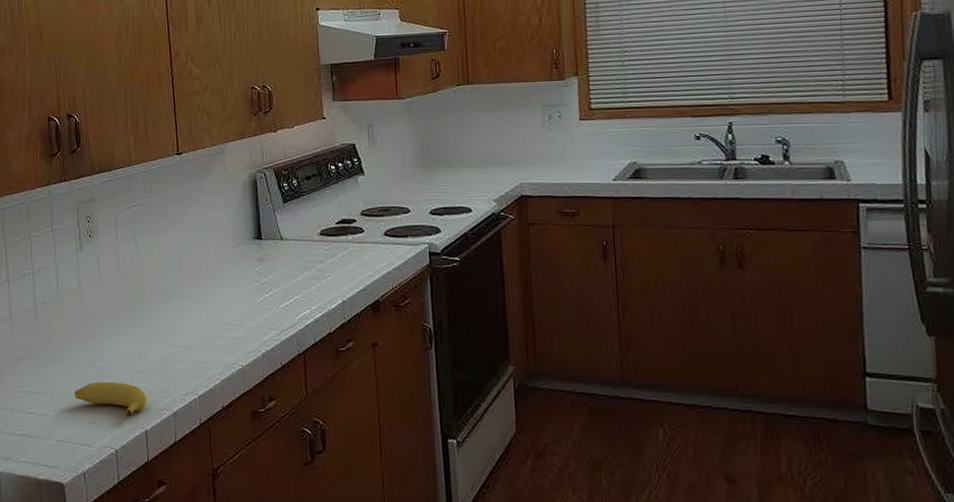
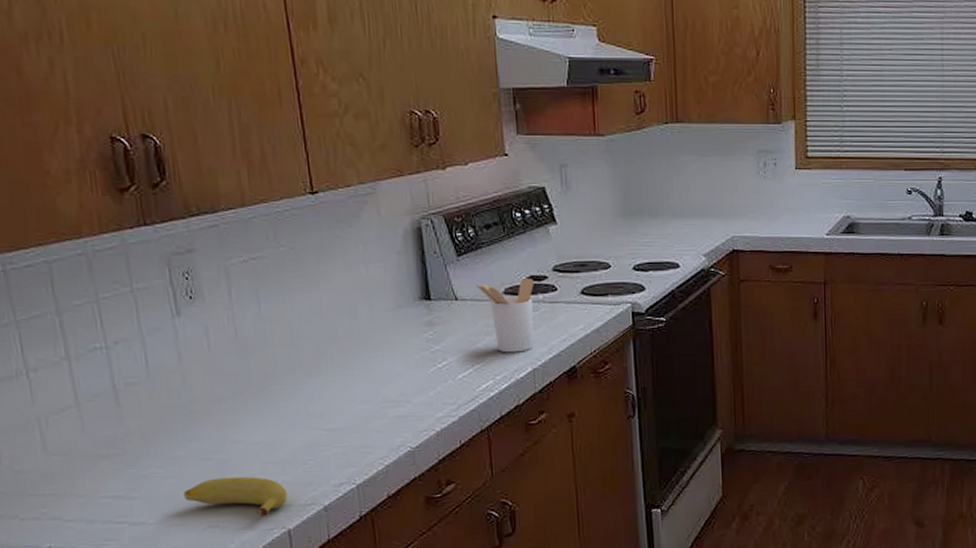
utensil holder: none [297,220,345,286] -> present [475,277,534,353]

